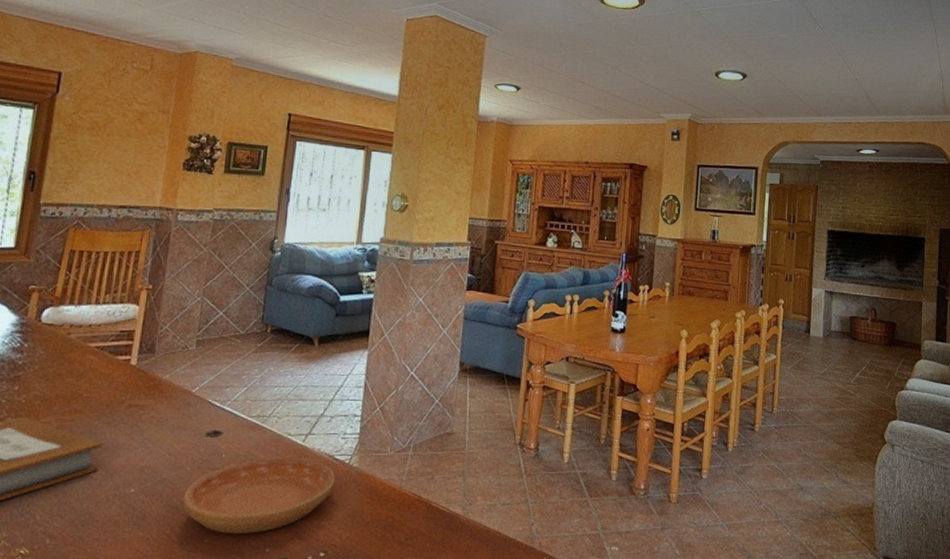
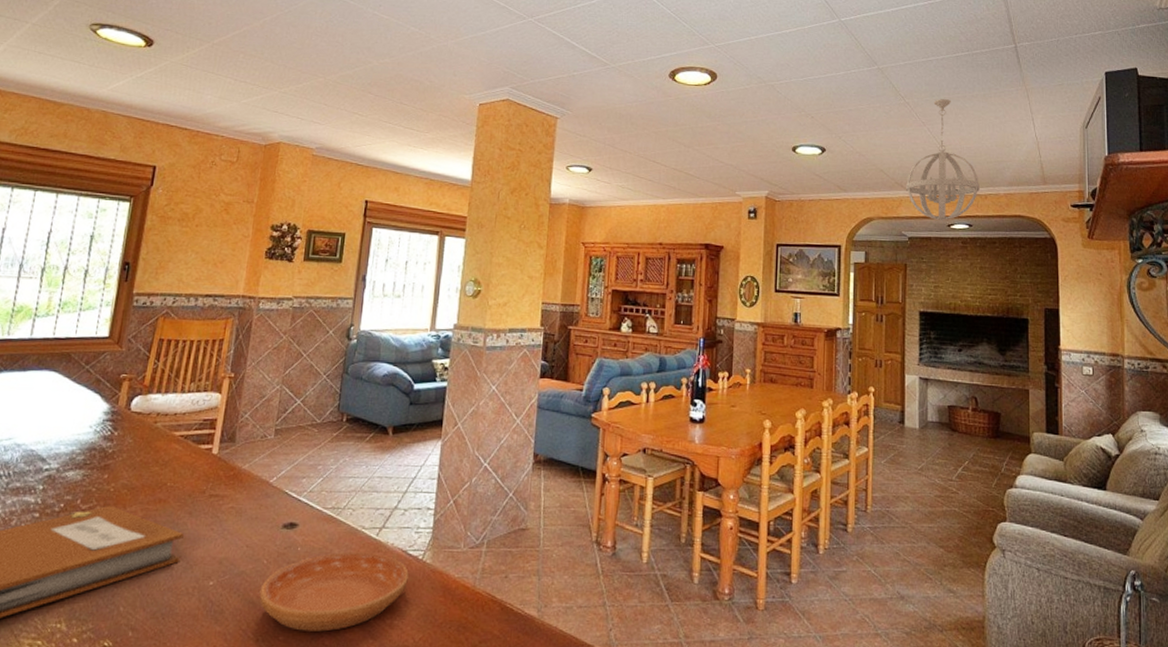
chandelier: none [819,30,888,148] -> present [905,99,980,223]

